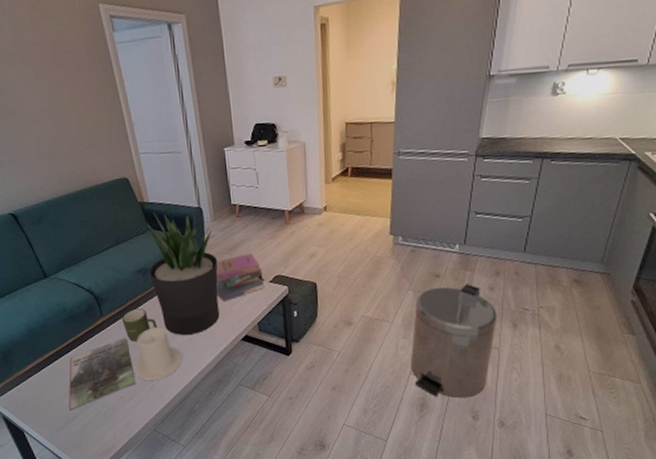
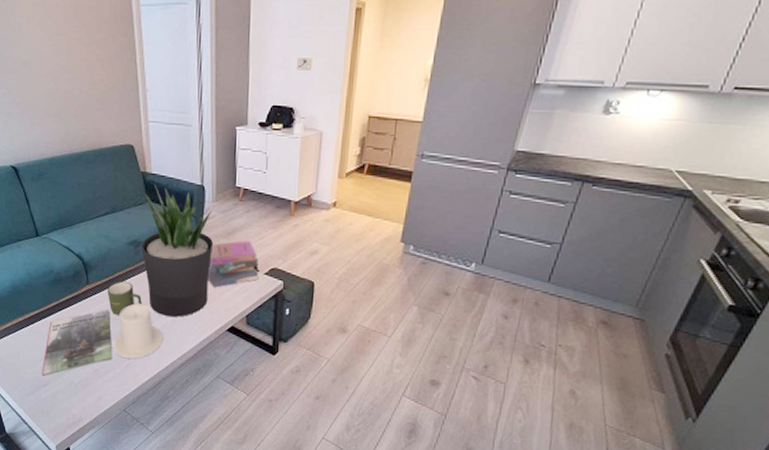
trash can: present [410,284,498,398] -> none [404,306,509,432]

